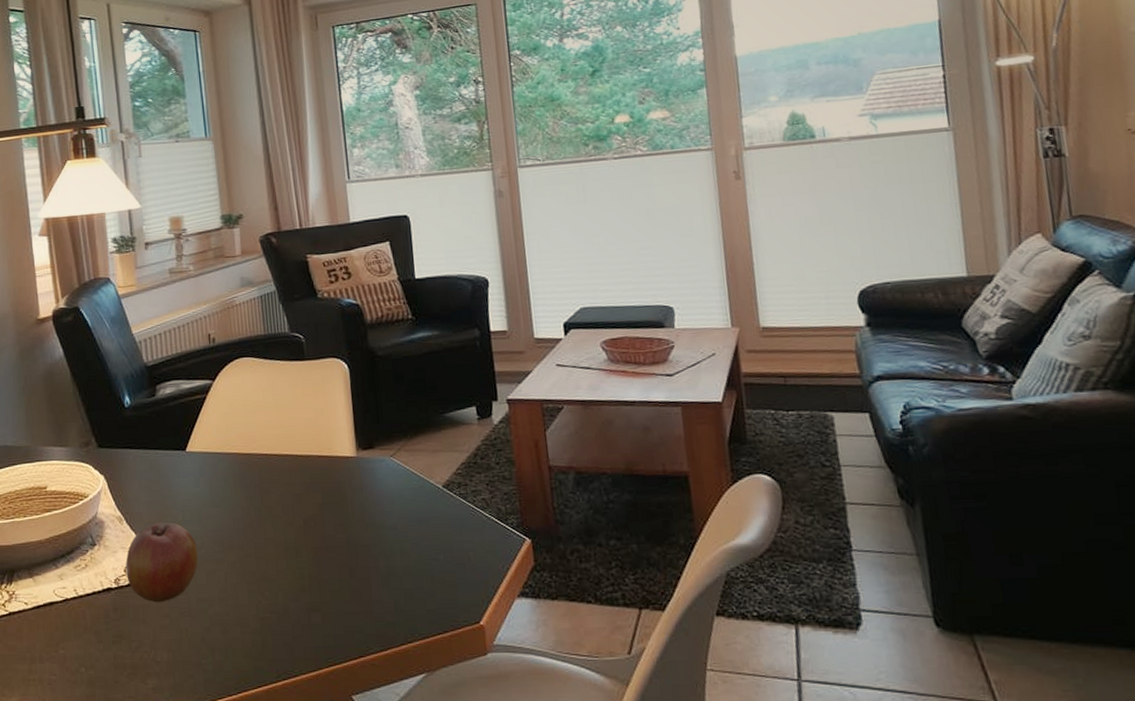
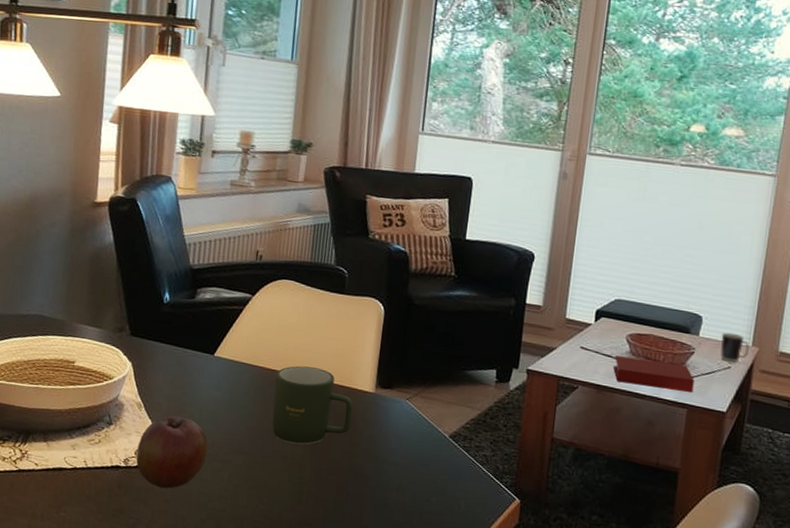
mug: none [252,442,340,528] -> present [272,365,353,446]
book: none [594,361,683,393] -> present [613,355,695,392]
mug: none [697,317,730,349] -> present [720,332,749,363]

